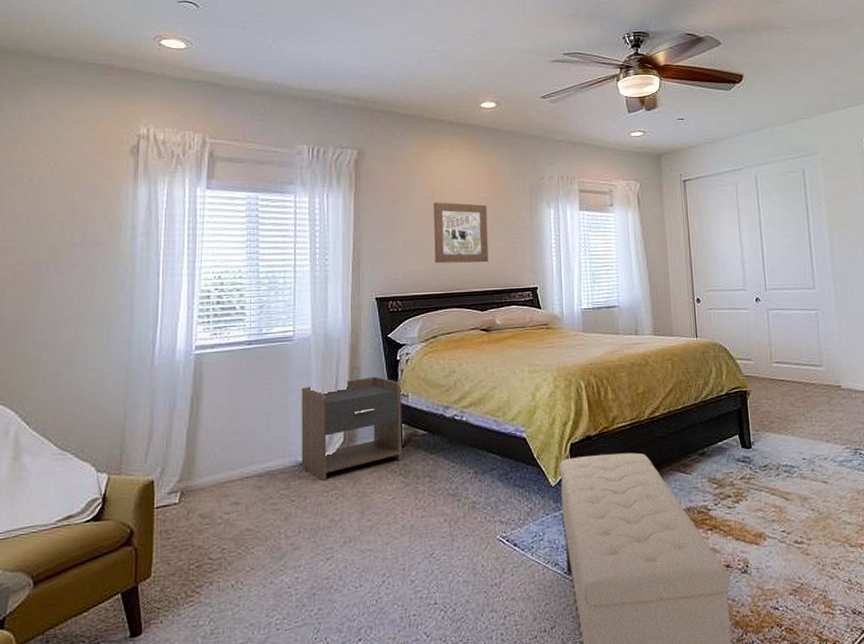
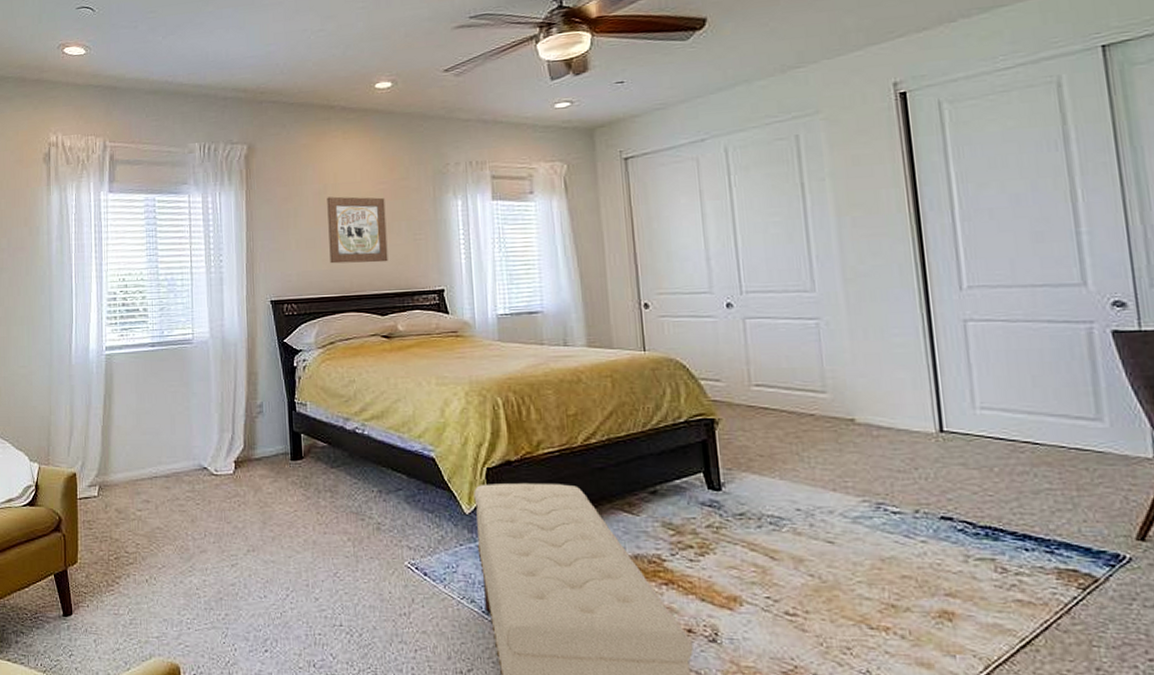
nightstand: present [301,376,403,481] -> none [202,383,303,486]

